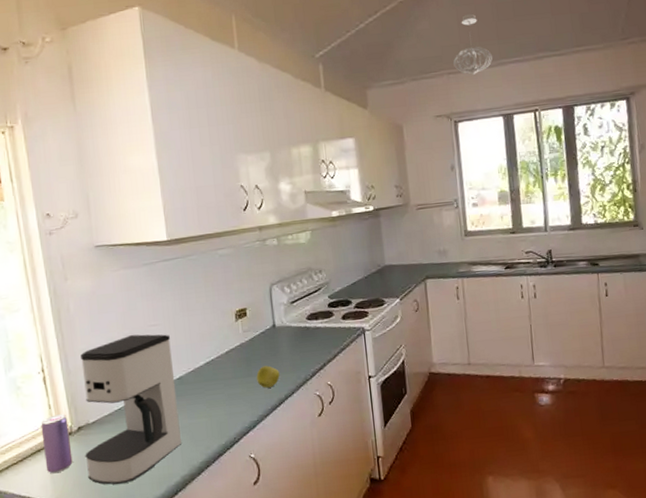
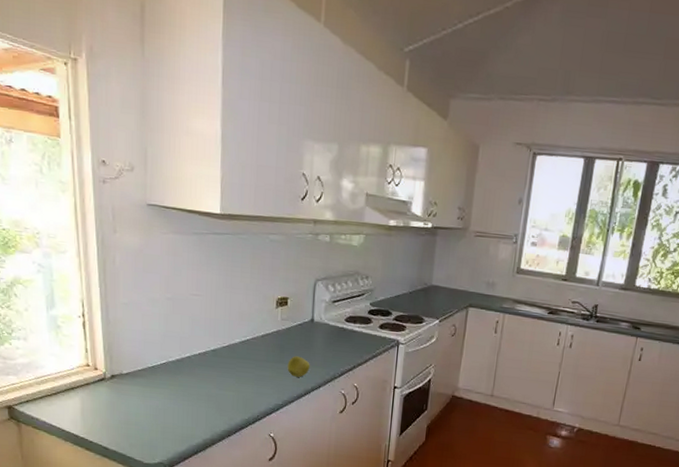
beverage can: present [41,414,73,474] -> none [76,359,104,412]
coffee maker: present [81,334,182,485] -> none [115,299,210,435]
pendant light: present [453,13,493,75] -> none [547,37,590,107]

